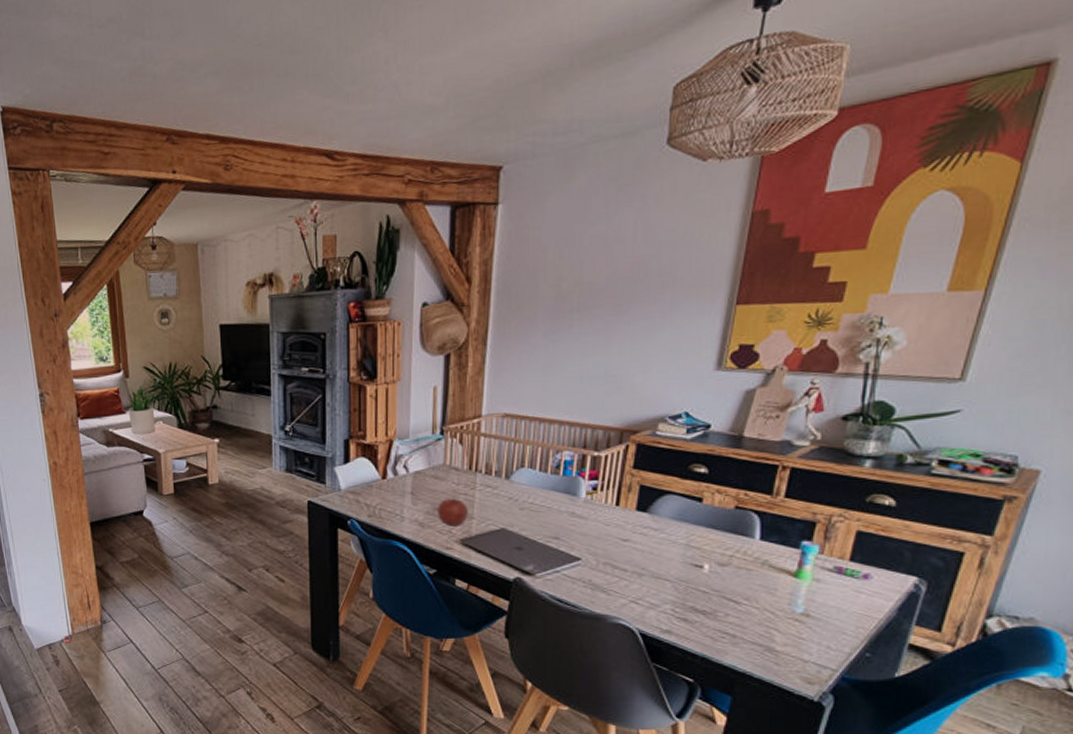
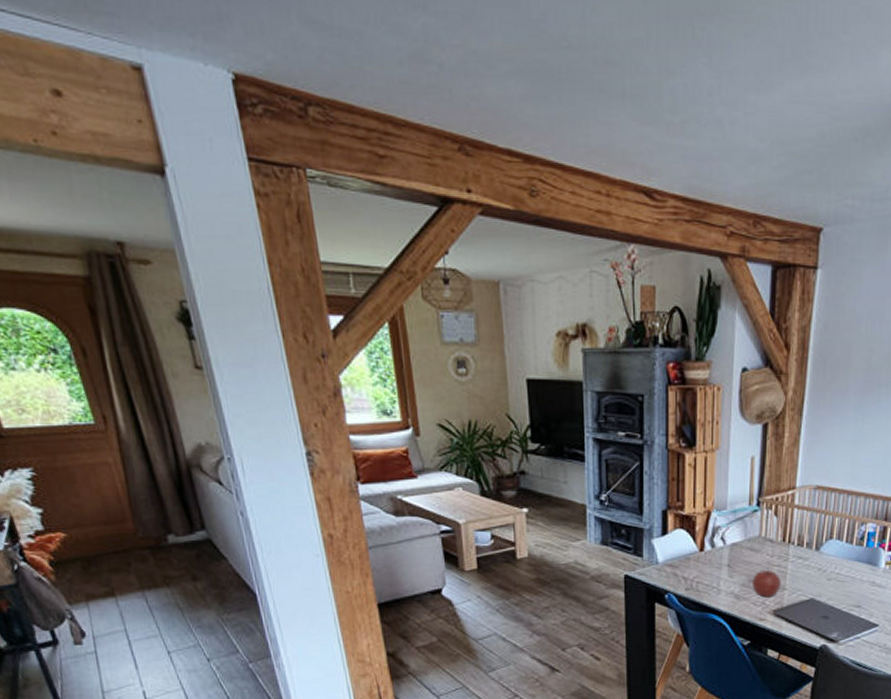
planter: present [128,383,155,435] -> none [419,443,454,503]

